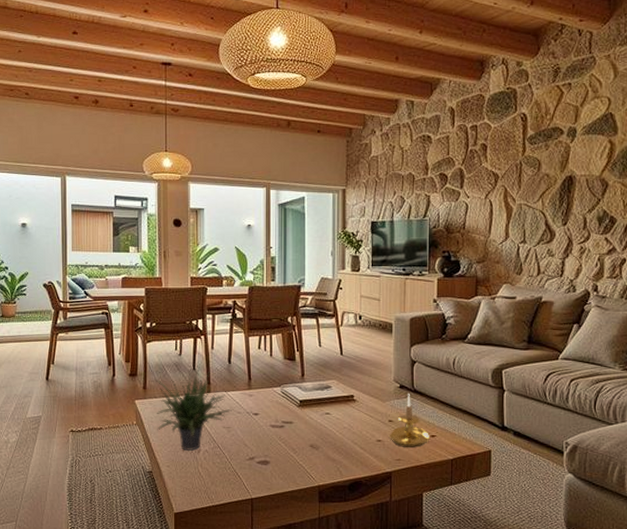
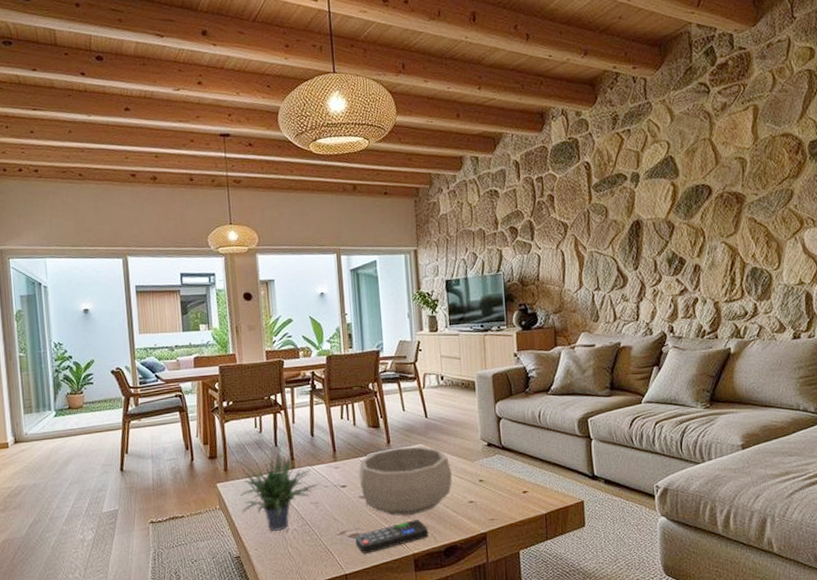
remote control: none [263,453,335,481] -> present [355,520,429,554]
decorative bowl: none [271,381,362,447] -> present [359,446,452,516]
candle holder: present [389,394,429,447] -> none [480,451,521,506]

